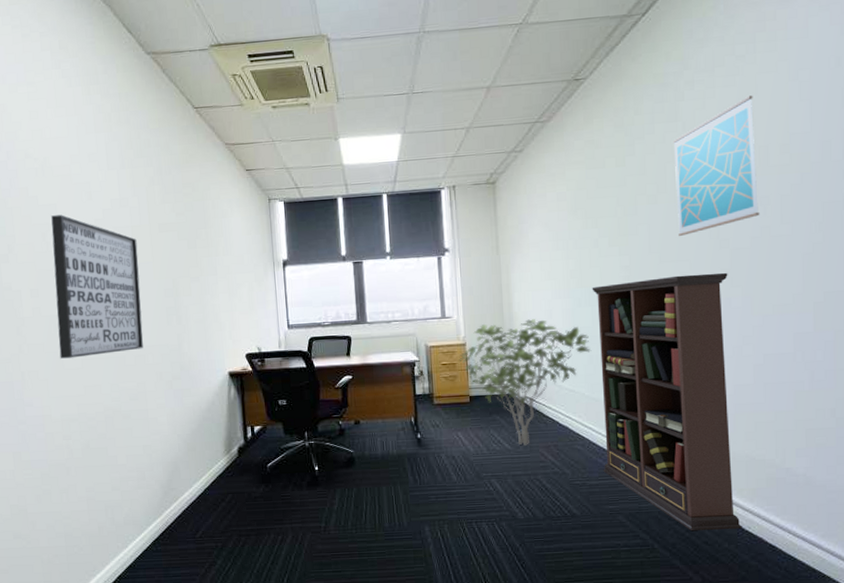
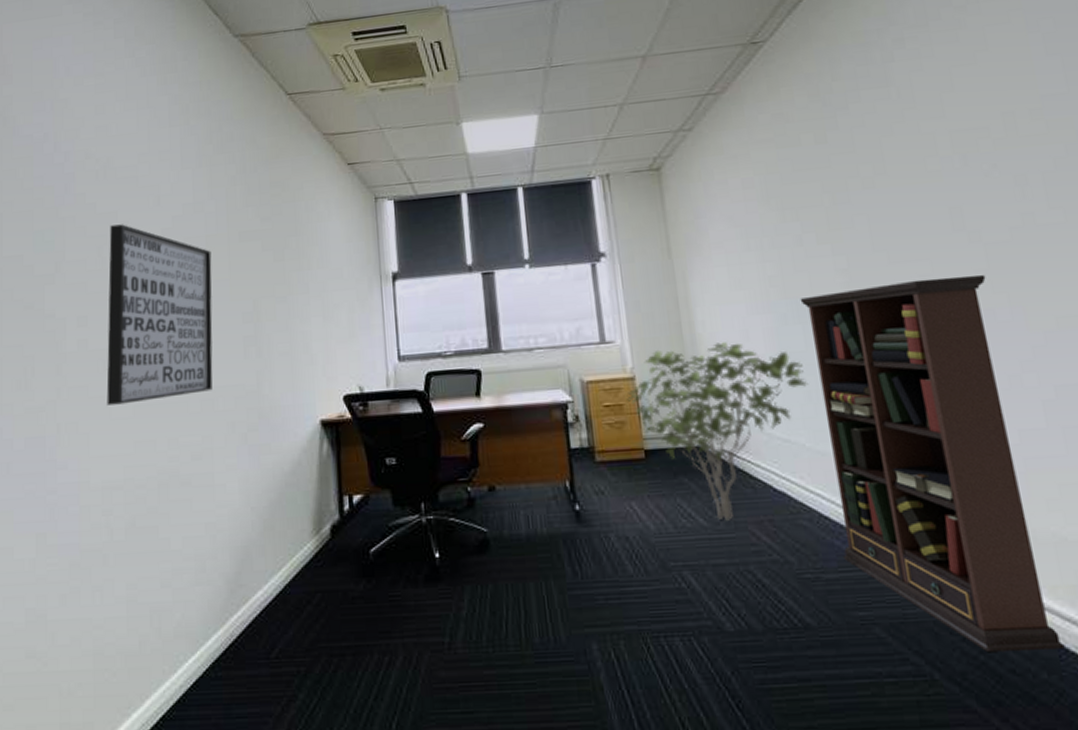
wall art: present [673,95,760,236] -> none [886,52,1017,228]

